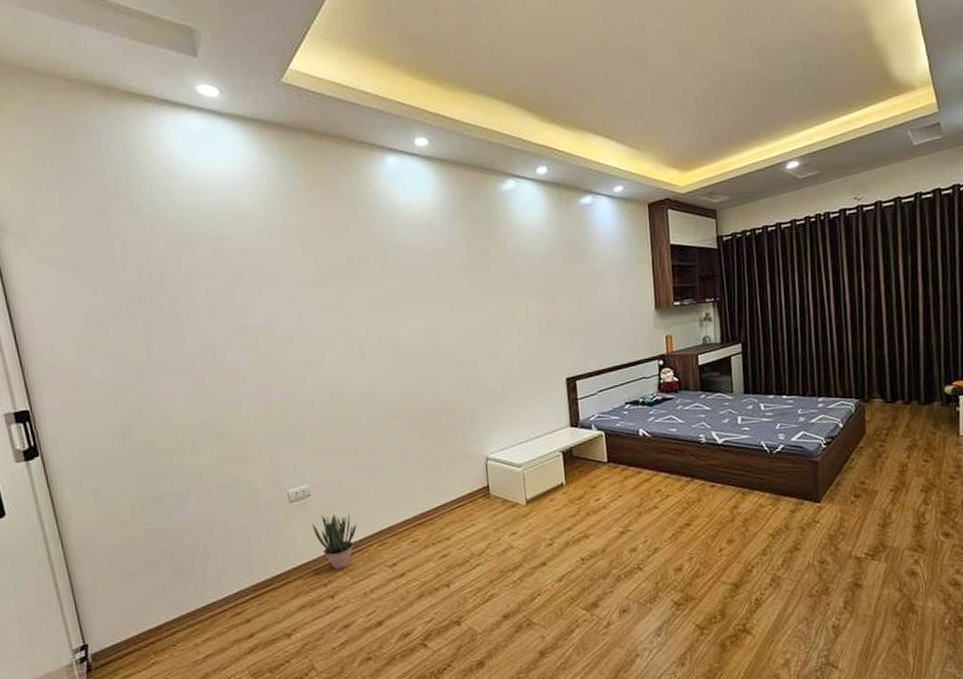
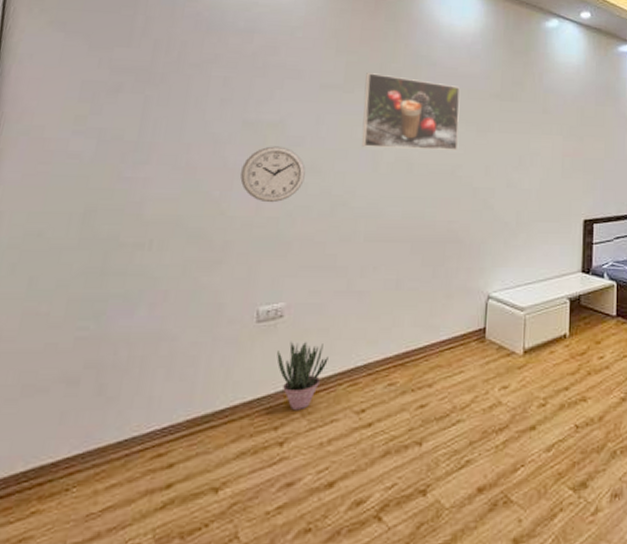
wall clock: none [244,347,302,400] -> present [240,146,306,203]
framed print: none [336,264,436,337] -> present [362,73,460,150]

